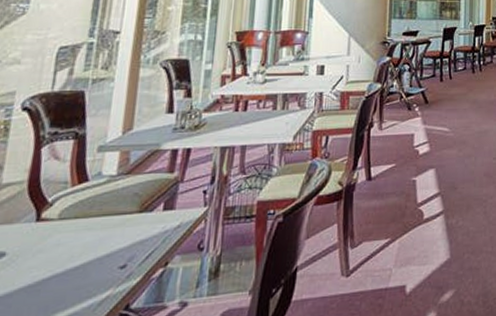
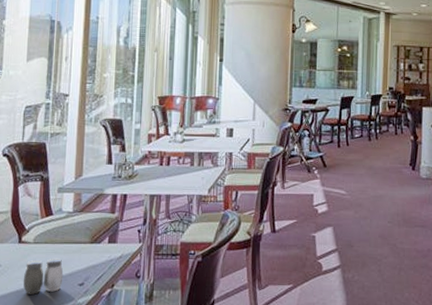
salt and pepper shaker: none [38,235,99,288] -> present [23,258,64,294]

